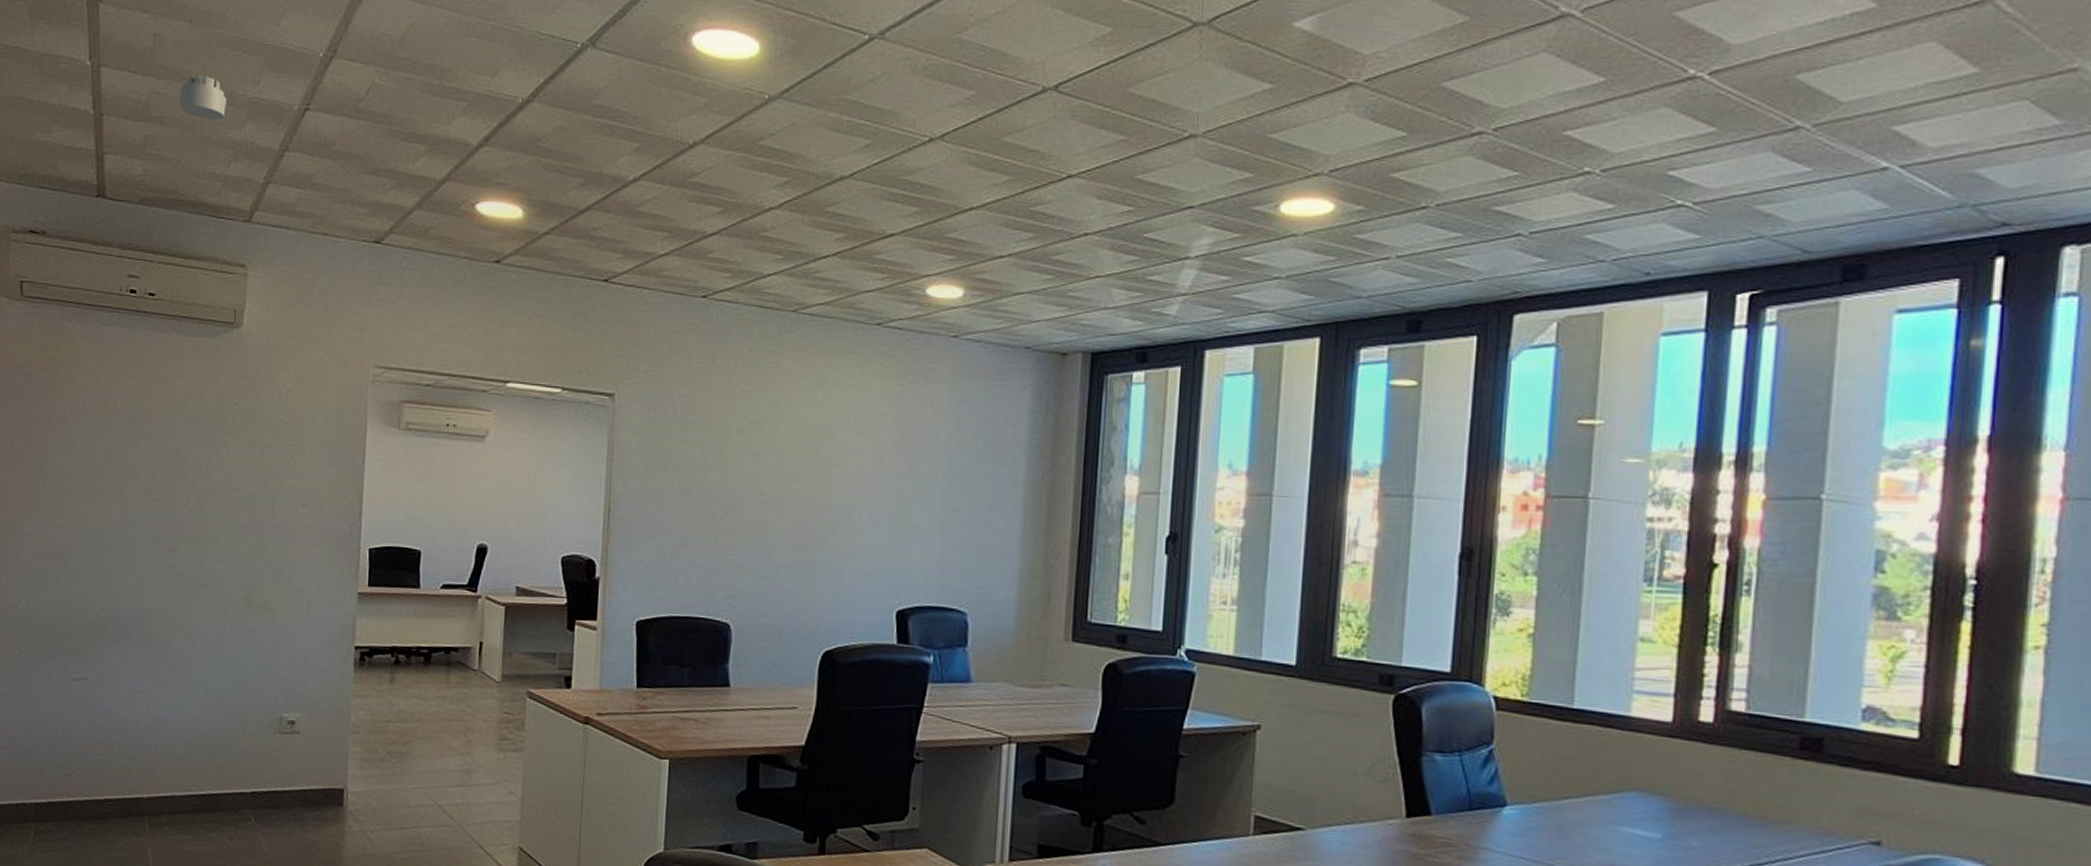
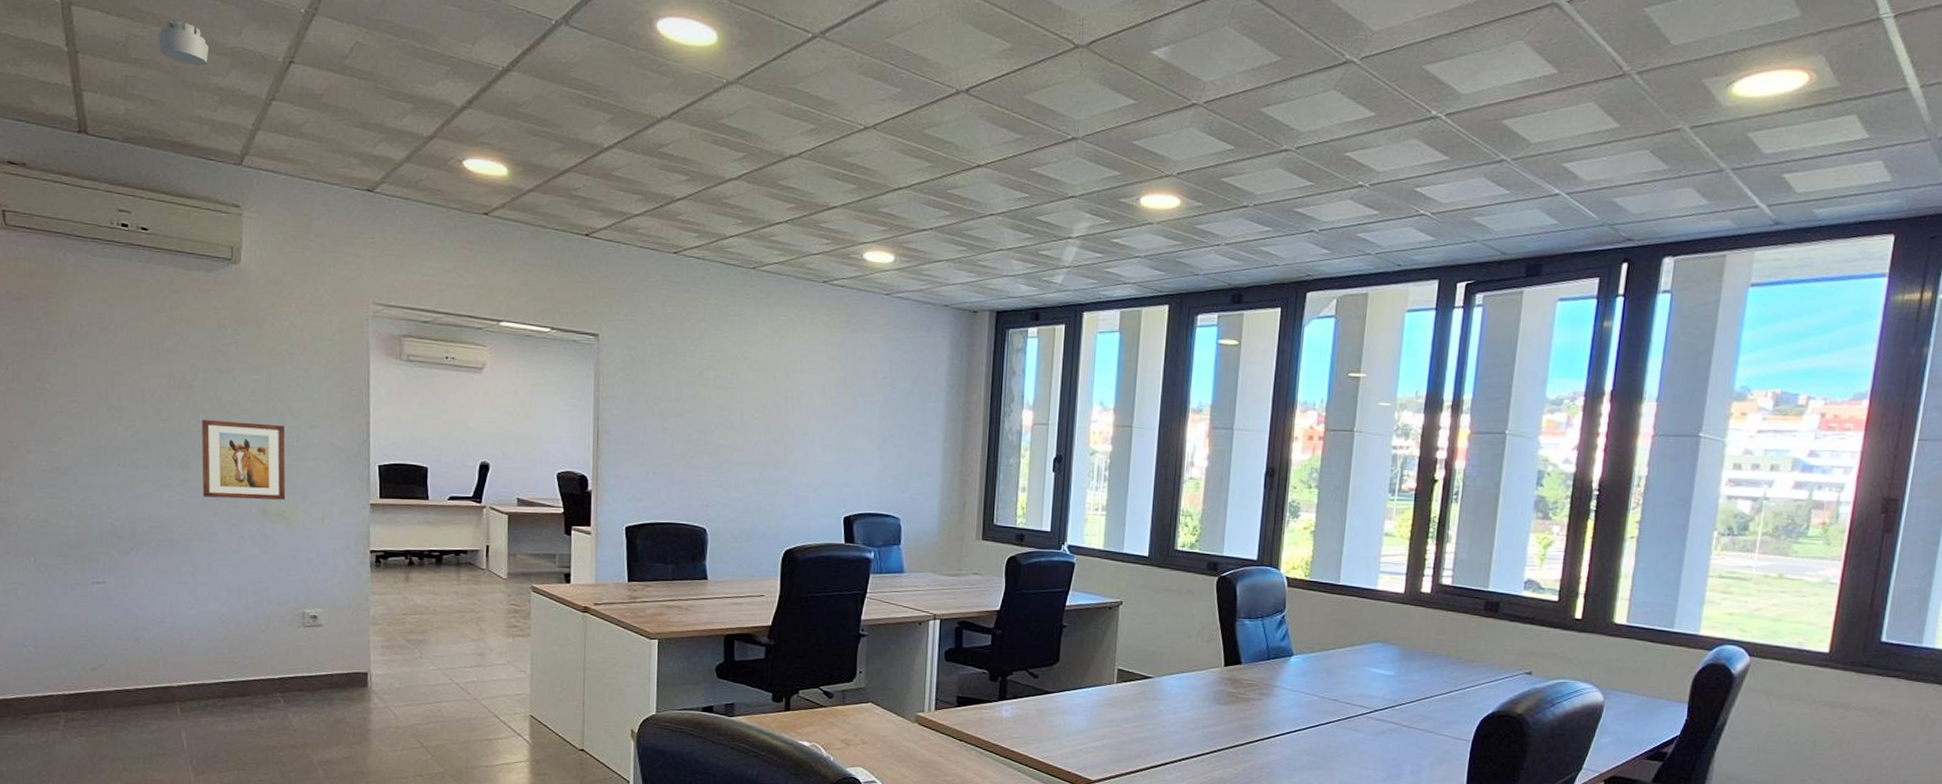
wall art: none [188,499,275,588] -> present [202,420,286,500]

